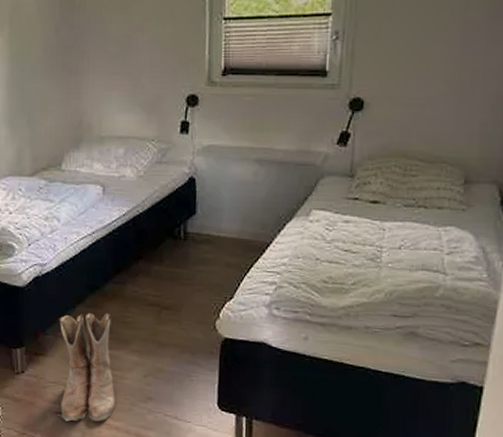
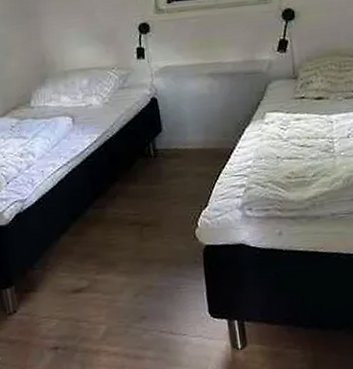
boots: present [59,313,115,422] -> none [45,238,111,355]

